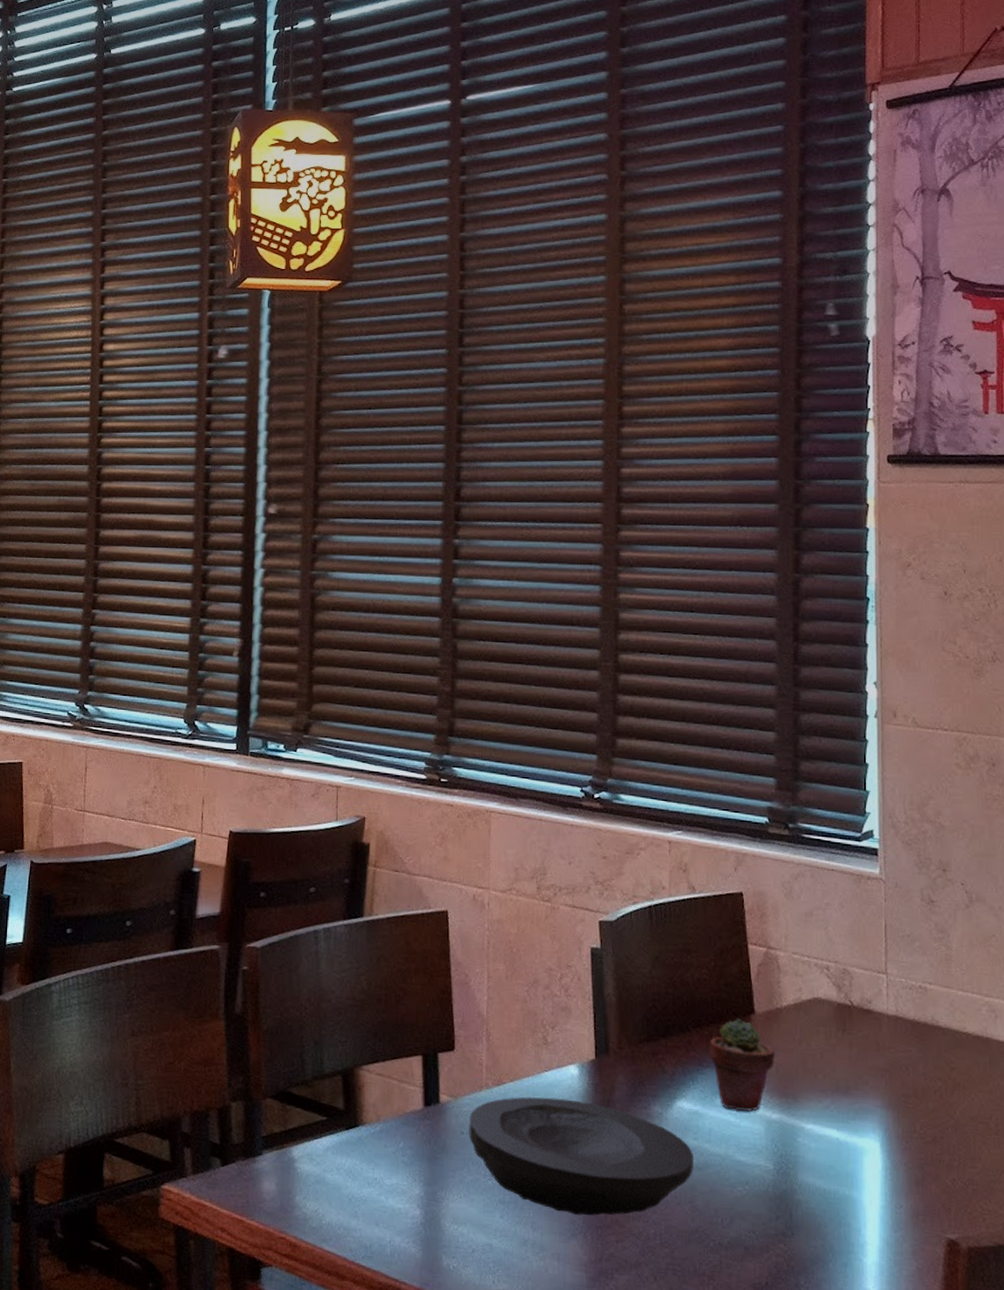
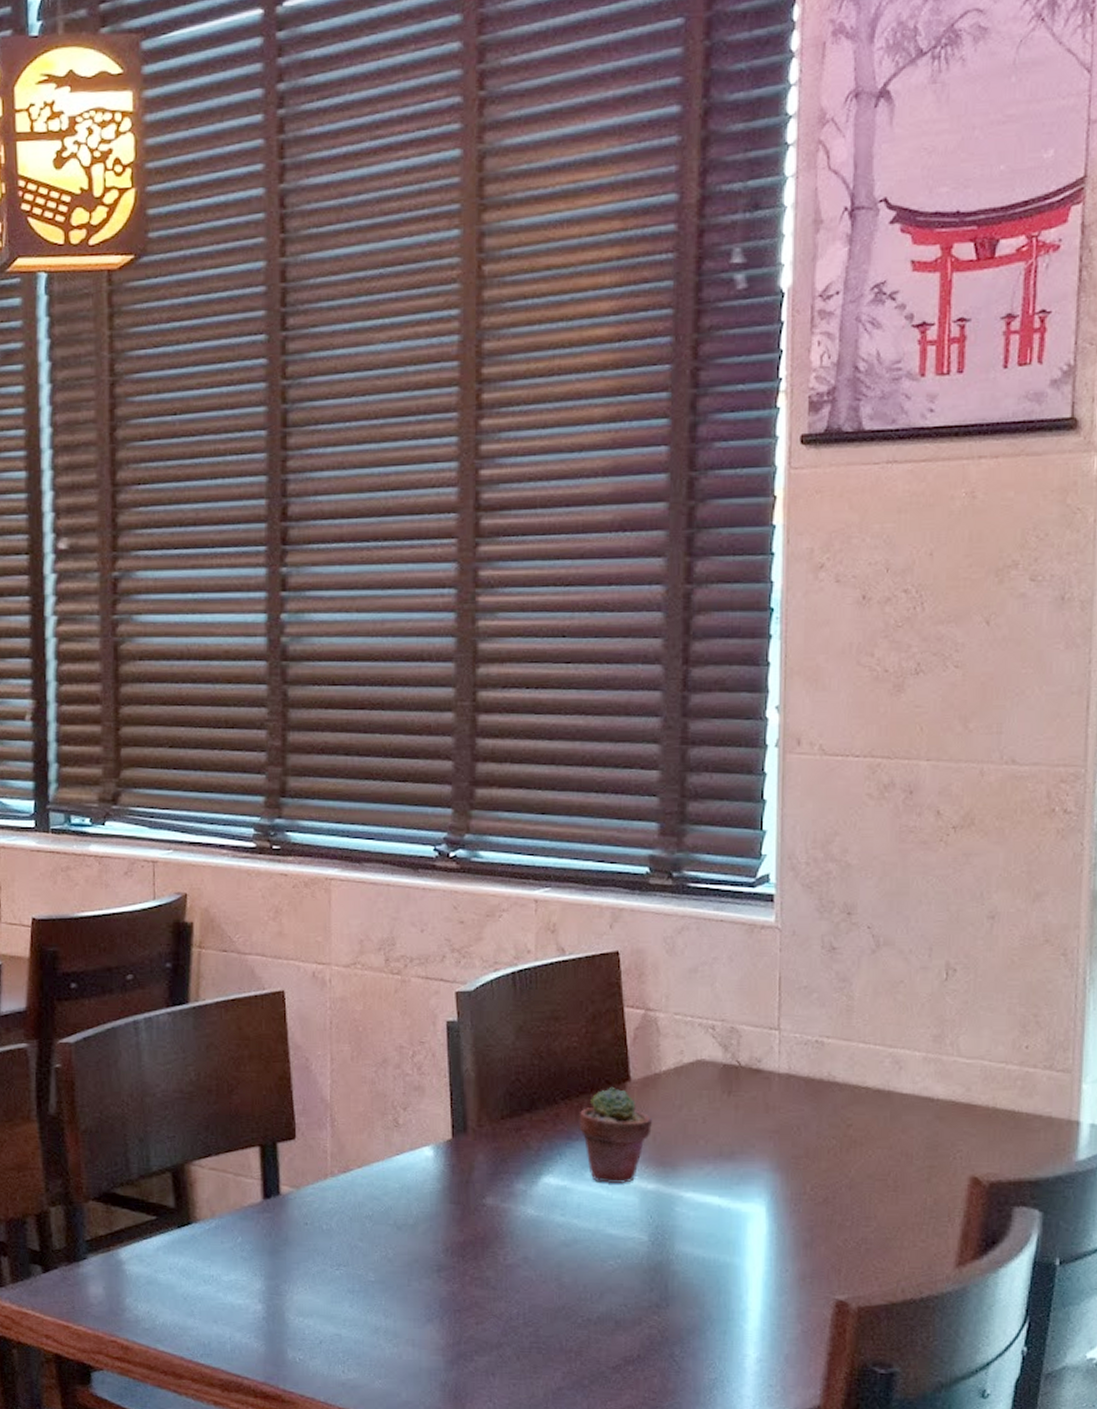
plate: present [469,1097,693,1216] -> none [313,1181,560,1300]

